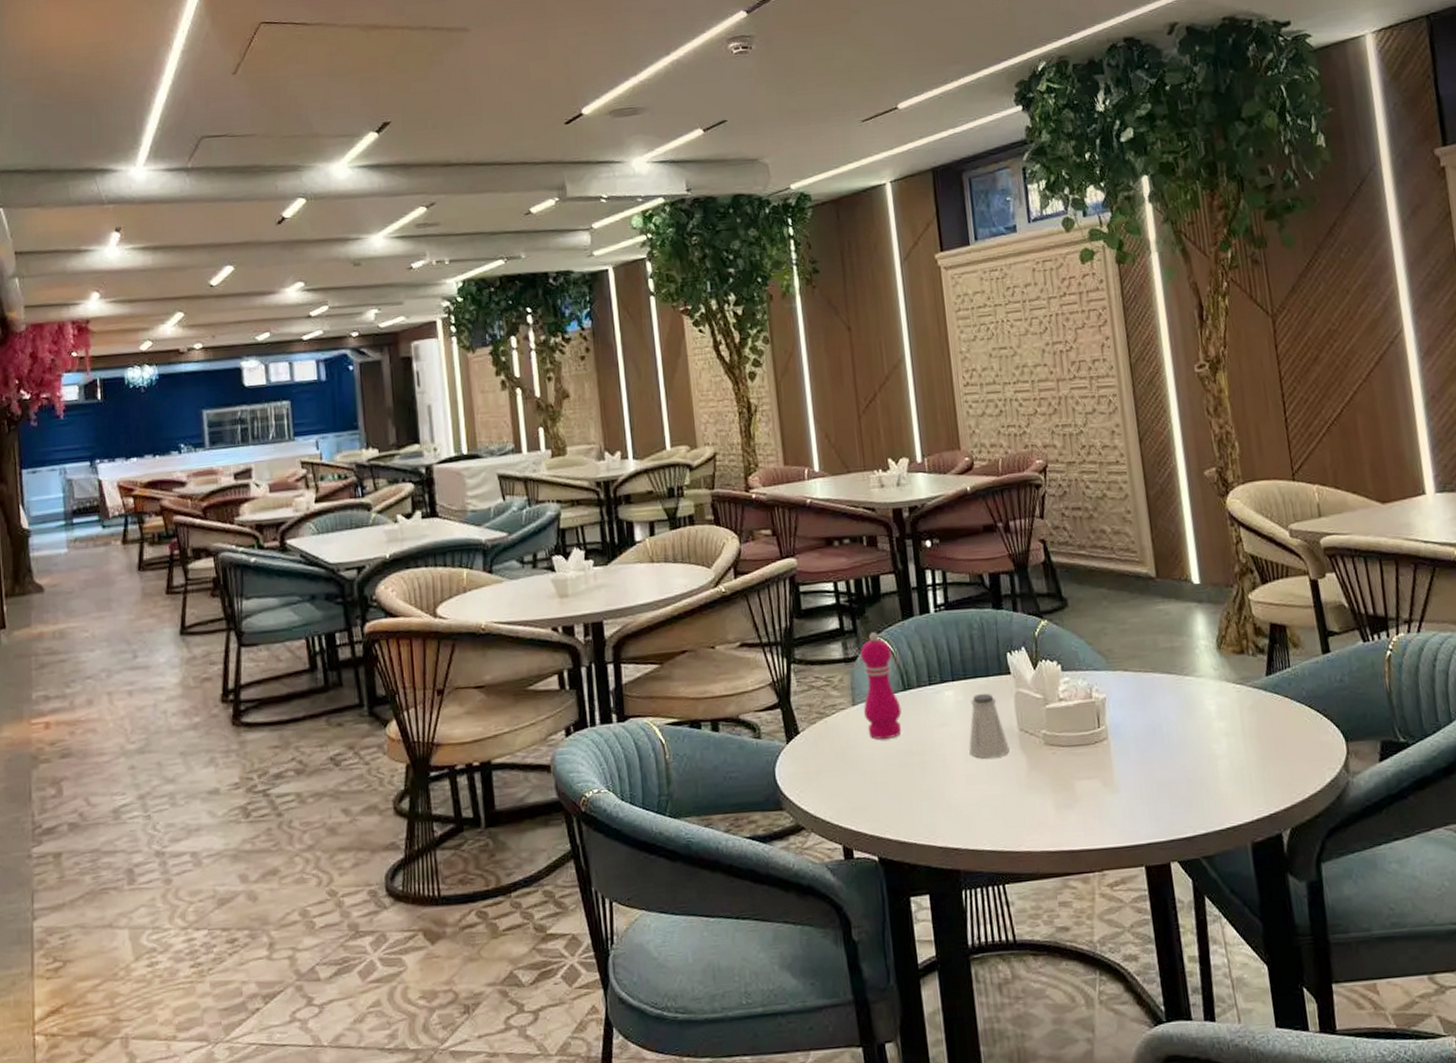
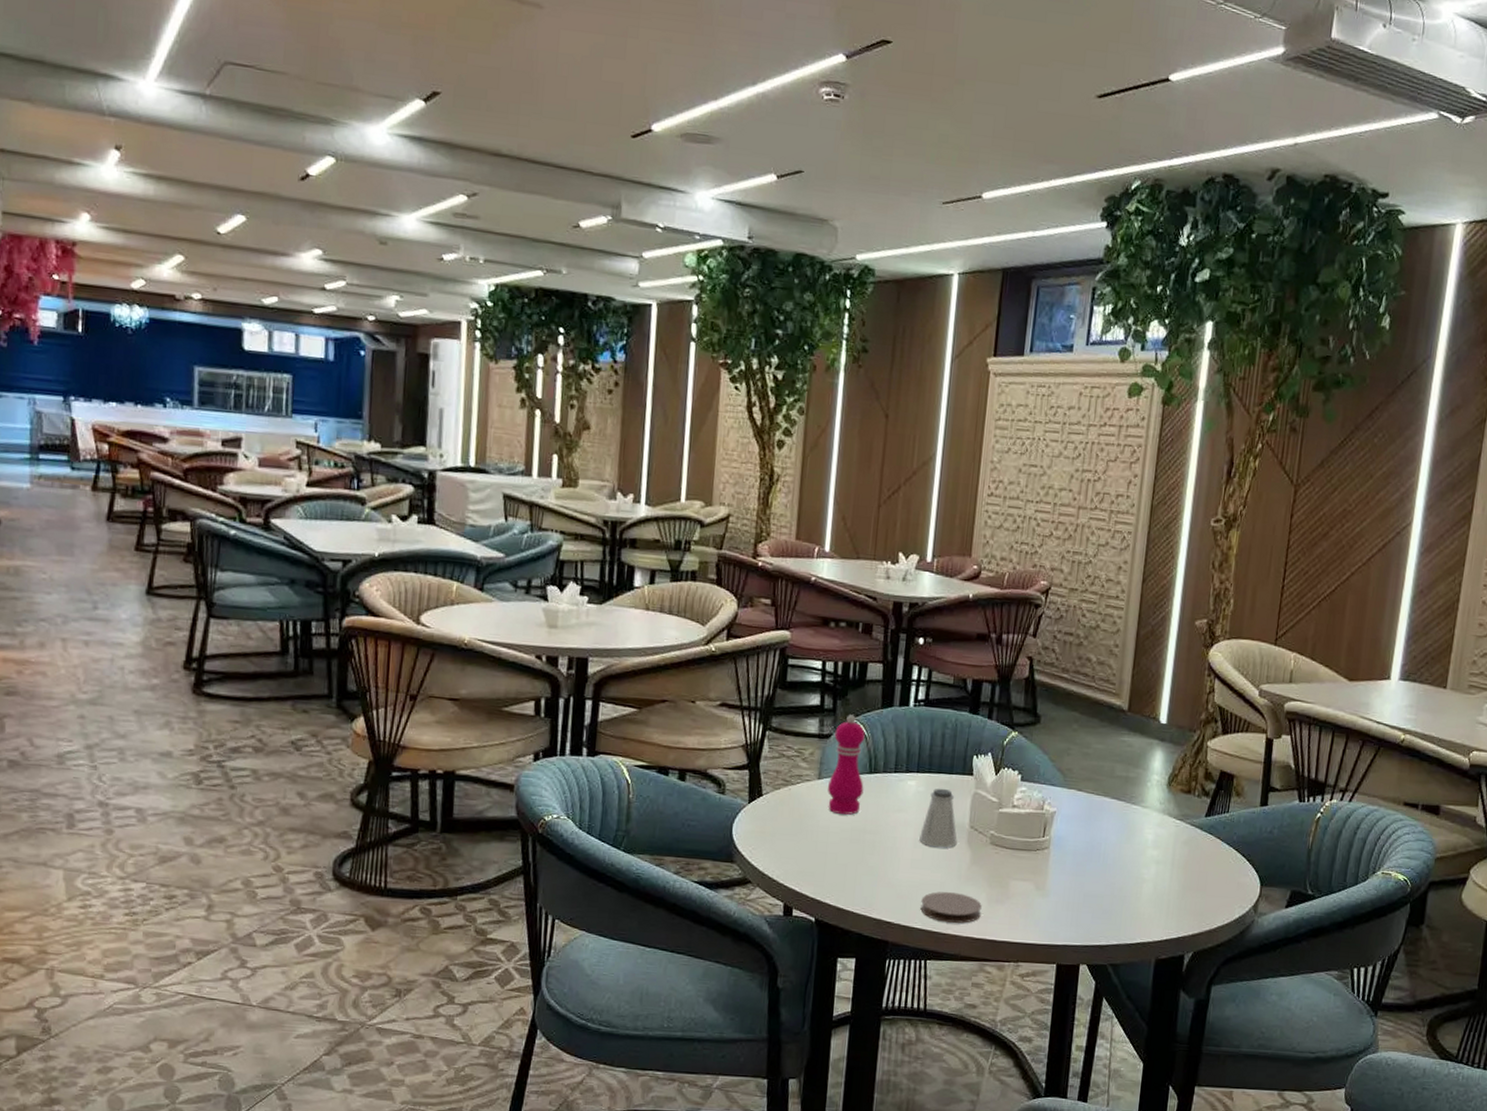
coaster: none [985,804,1052,839] -> present [920,892,982,923]

